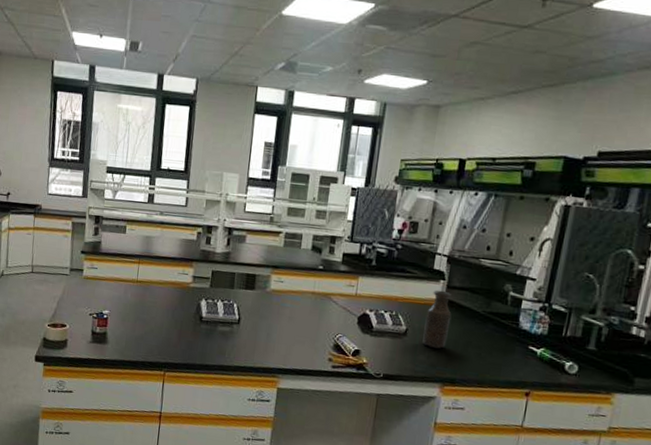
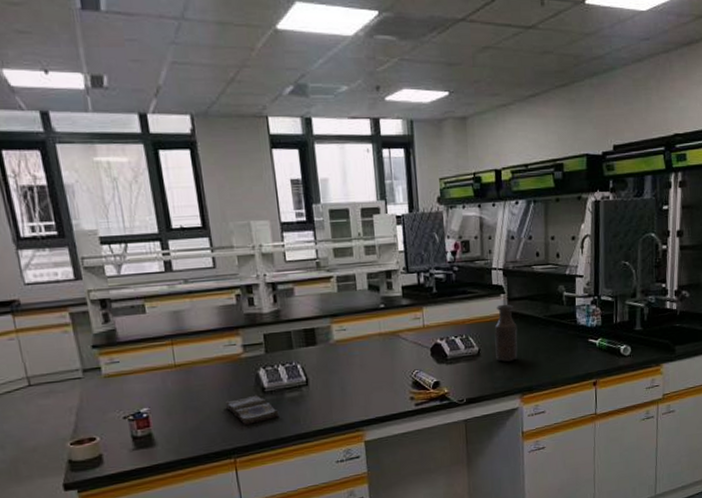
diary: none [167,321,210,346] -> present [224,394,280,425]

